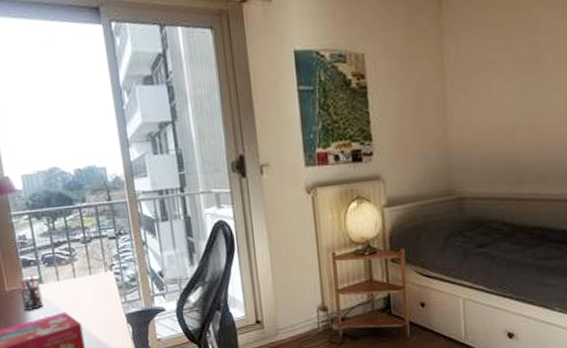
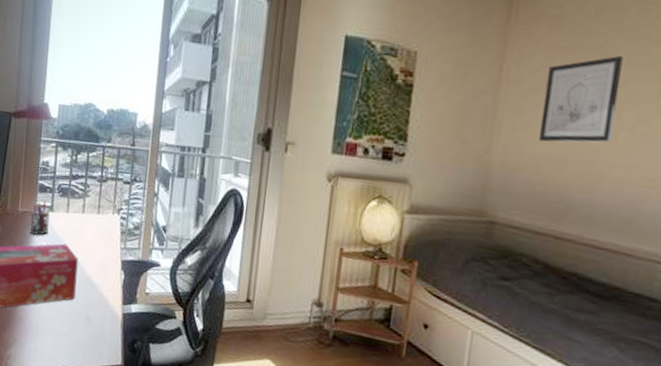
wall art: none [484,23,548,117] -> present [539,55,623,143]

